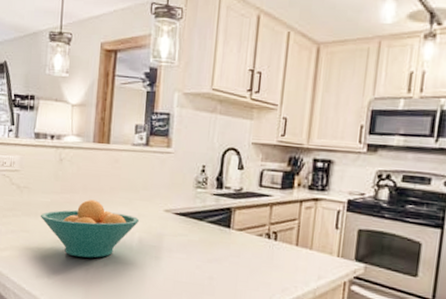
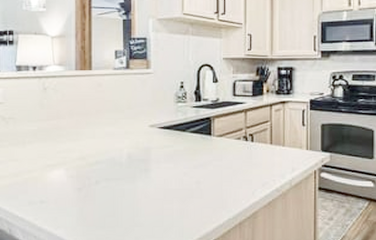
fruit bowl: present [40,199,139,258] -> none [28,123,126,178]

